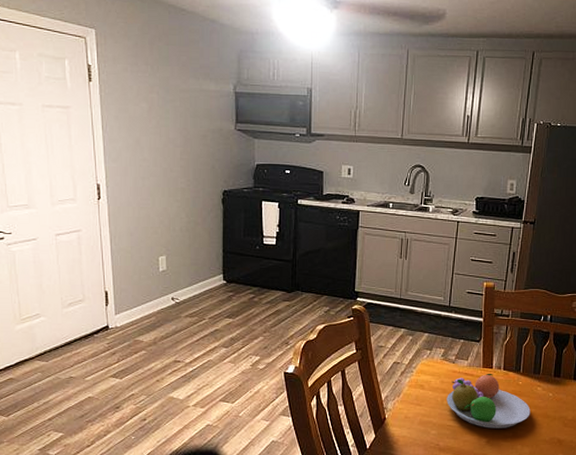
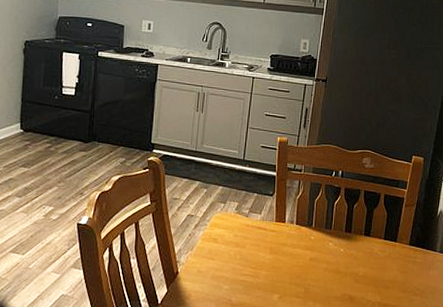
fruit bowl: present [446,373,531,428] -> none [239,227,322,284]

